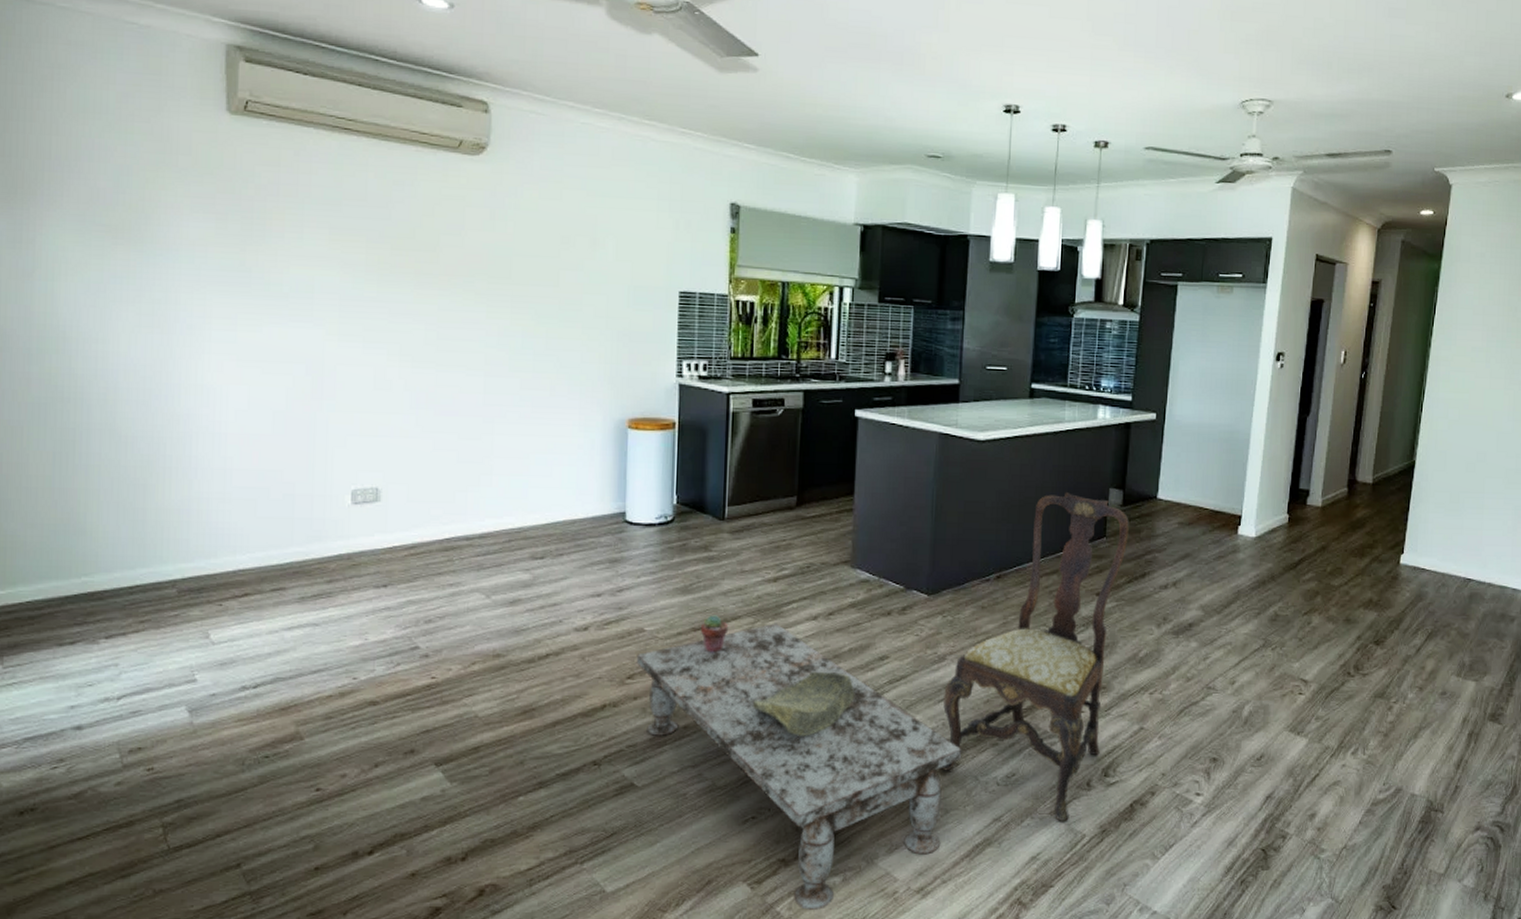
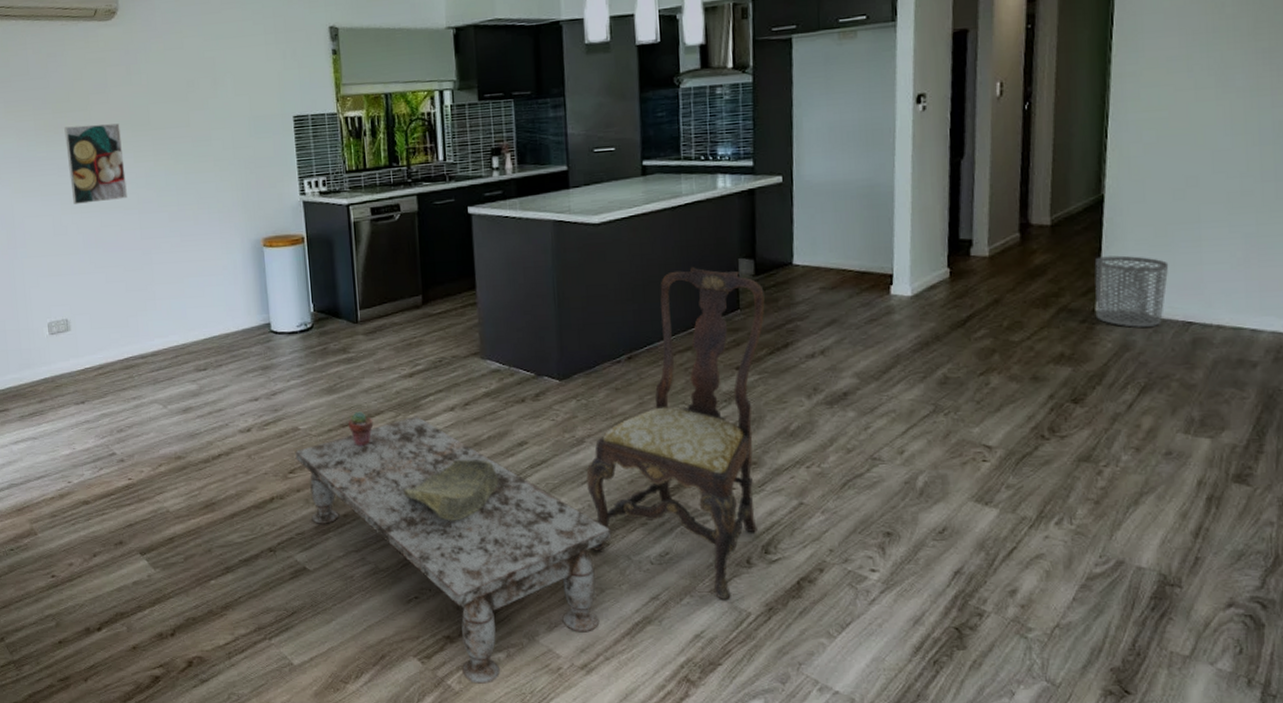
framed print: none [403,267,474,358] -> present [64,123,127,204]
waste bin: none [1399,515,1458,581] -> present [1094,255,1169,328]

